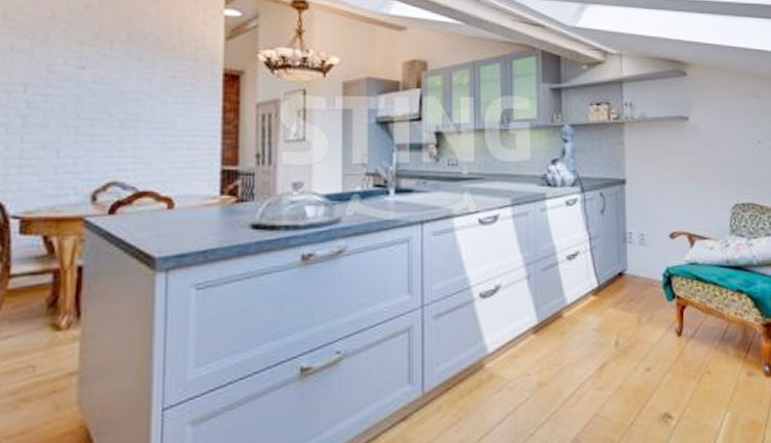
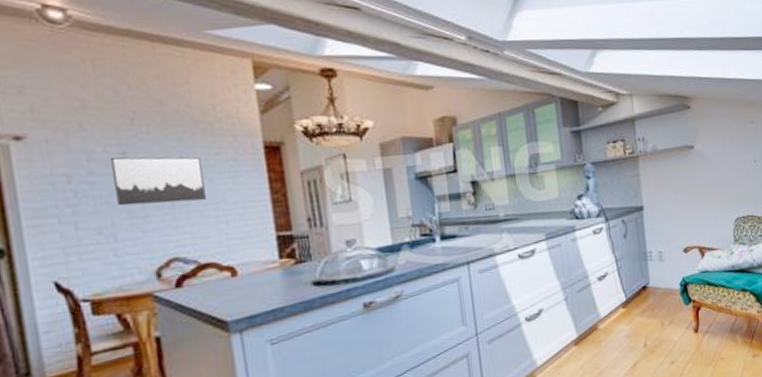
wall art: none [67,70,158,123] -> present [109,156,206,206]

